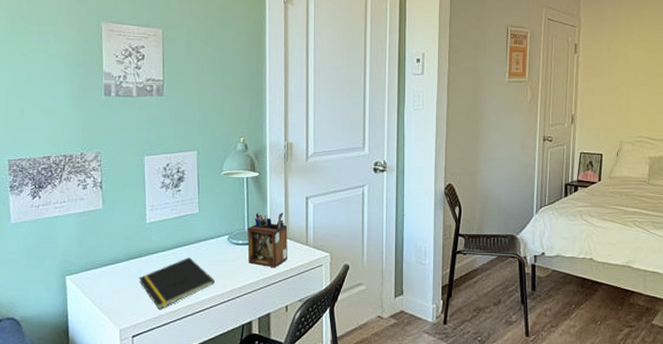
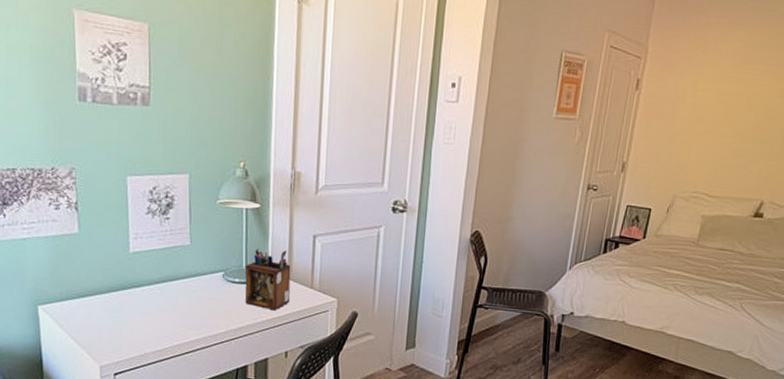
notepad: present [138,257,215,309] -> none [121,293,207,347]

